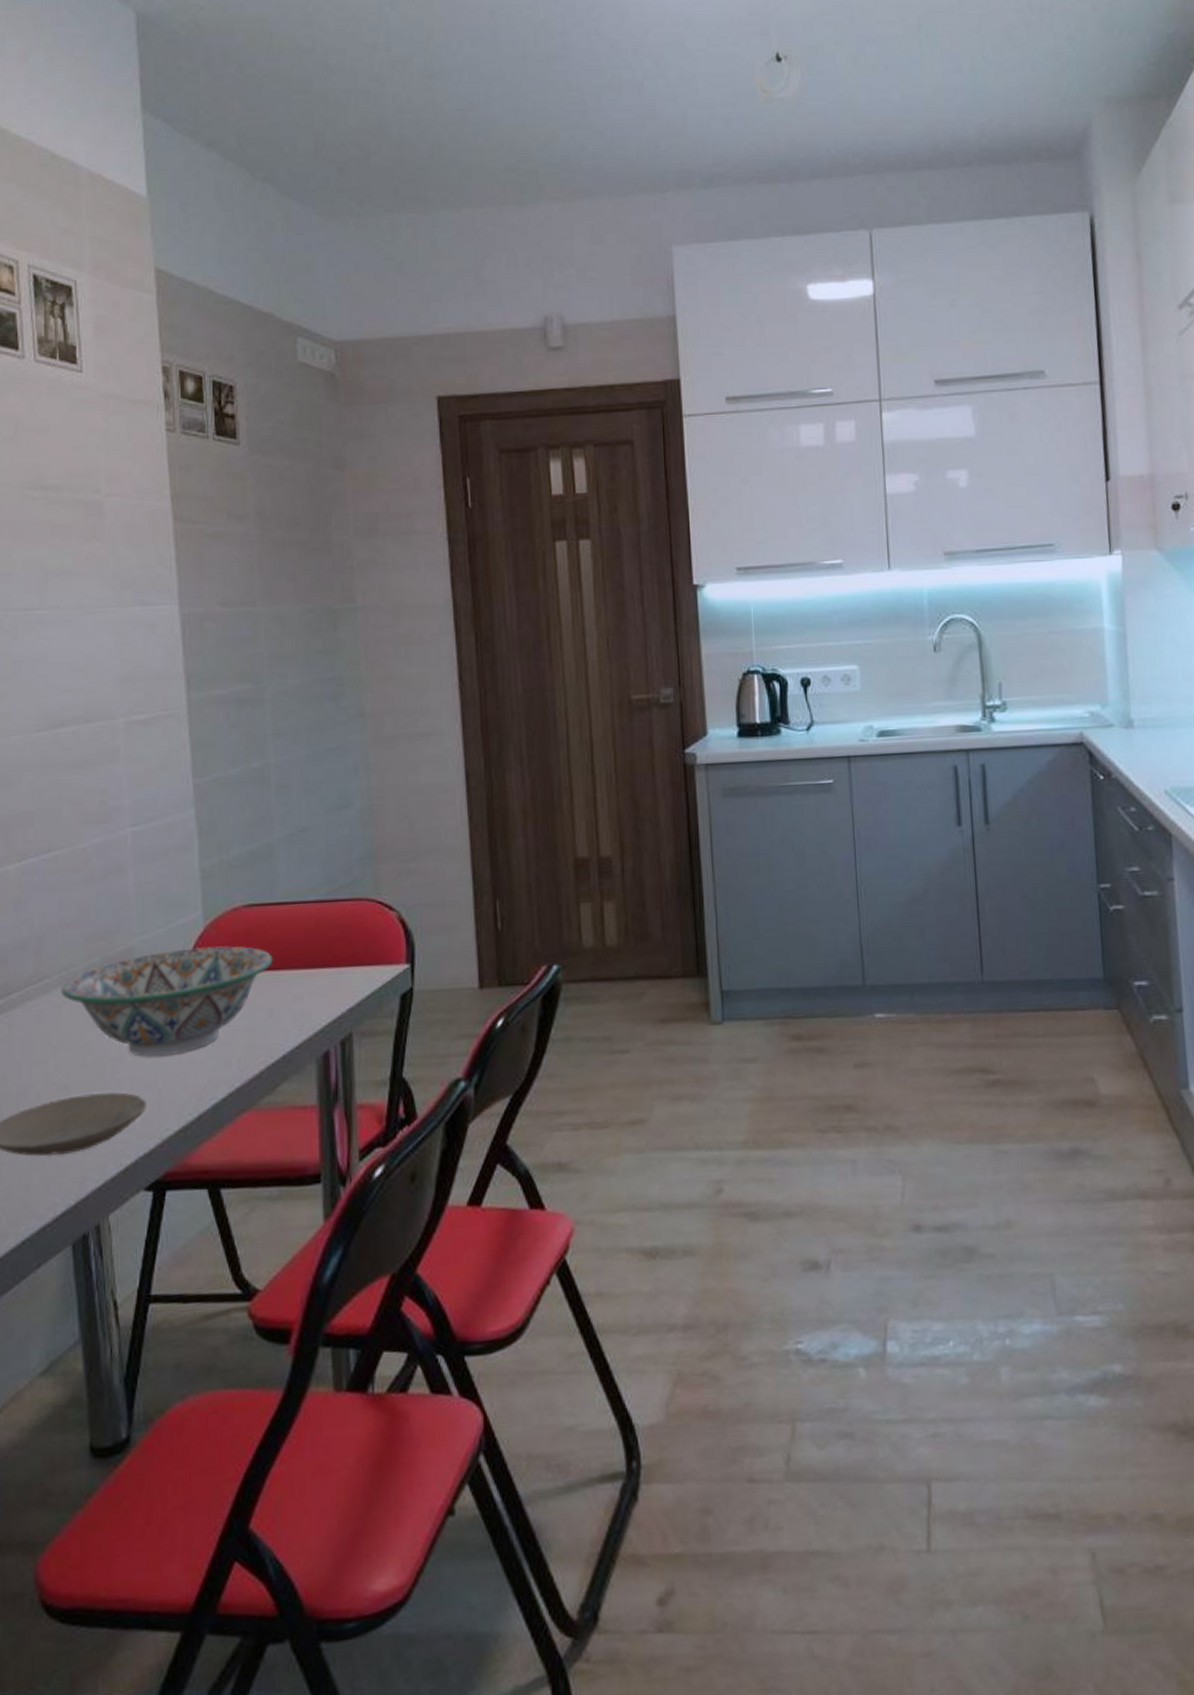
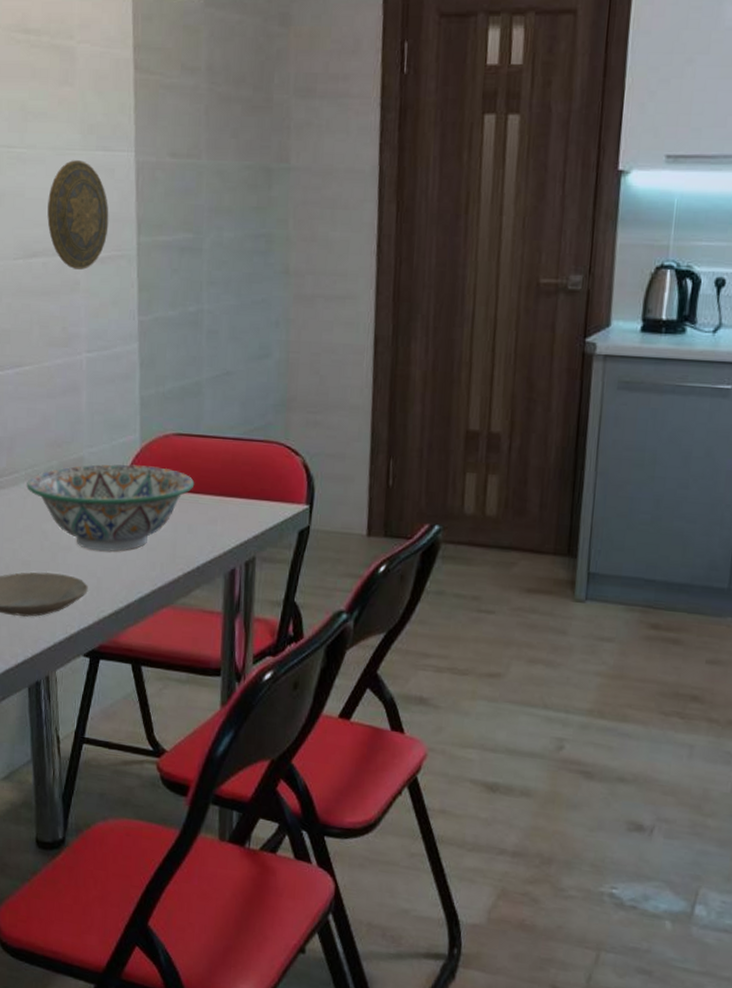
decorative plate: none [76,618,152,735] -> present [47,160,109,270]

